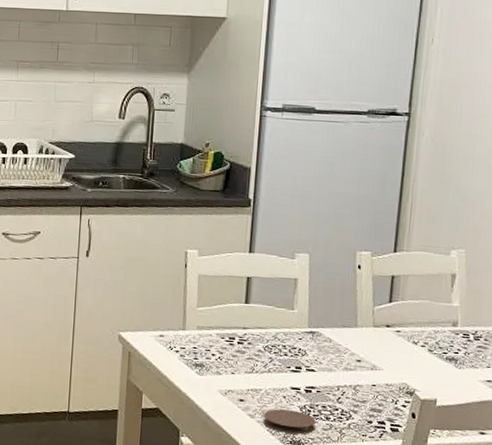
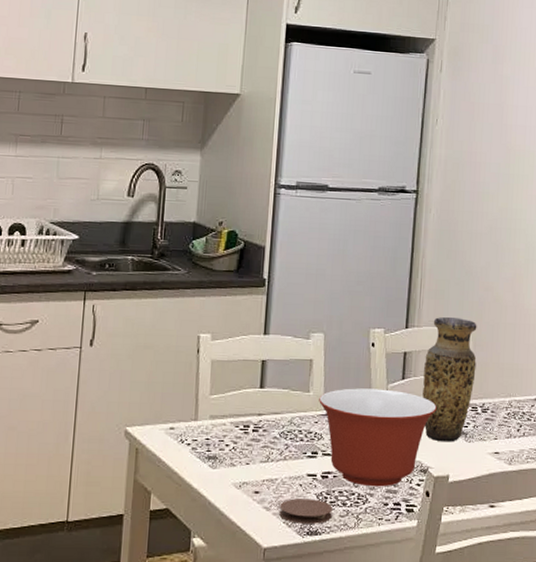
mixing bowl: none [303,308,426,405] -> present [319,388,437,487]
vase: none [410,242,472,367] -> present [422,317,477,442]

